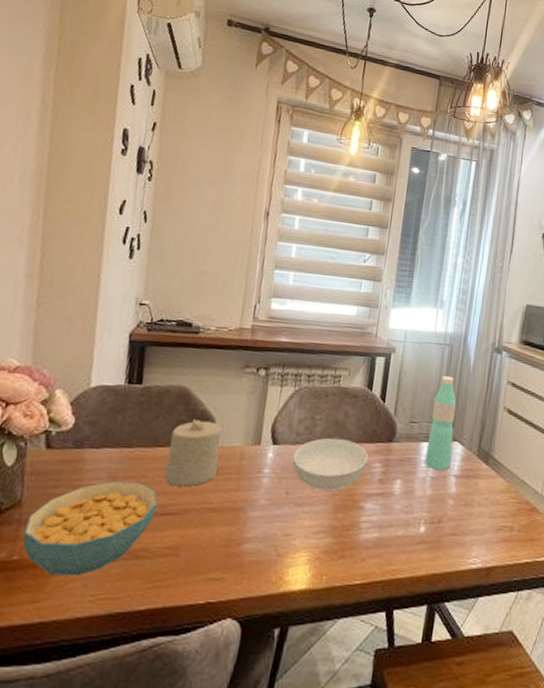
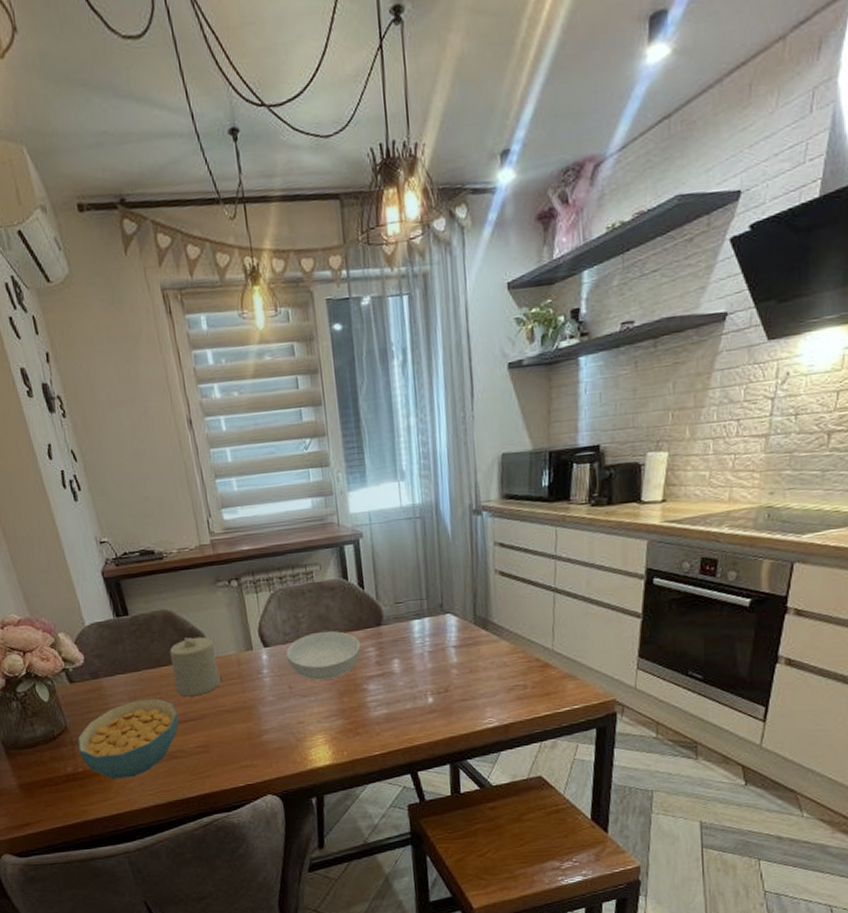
water bottle: present [424,375,457,471] -> none [416,549,448,645]

